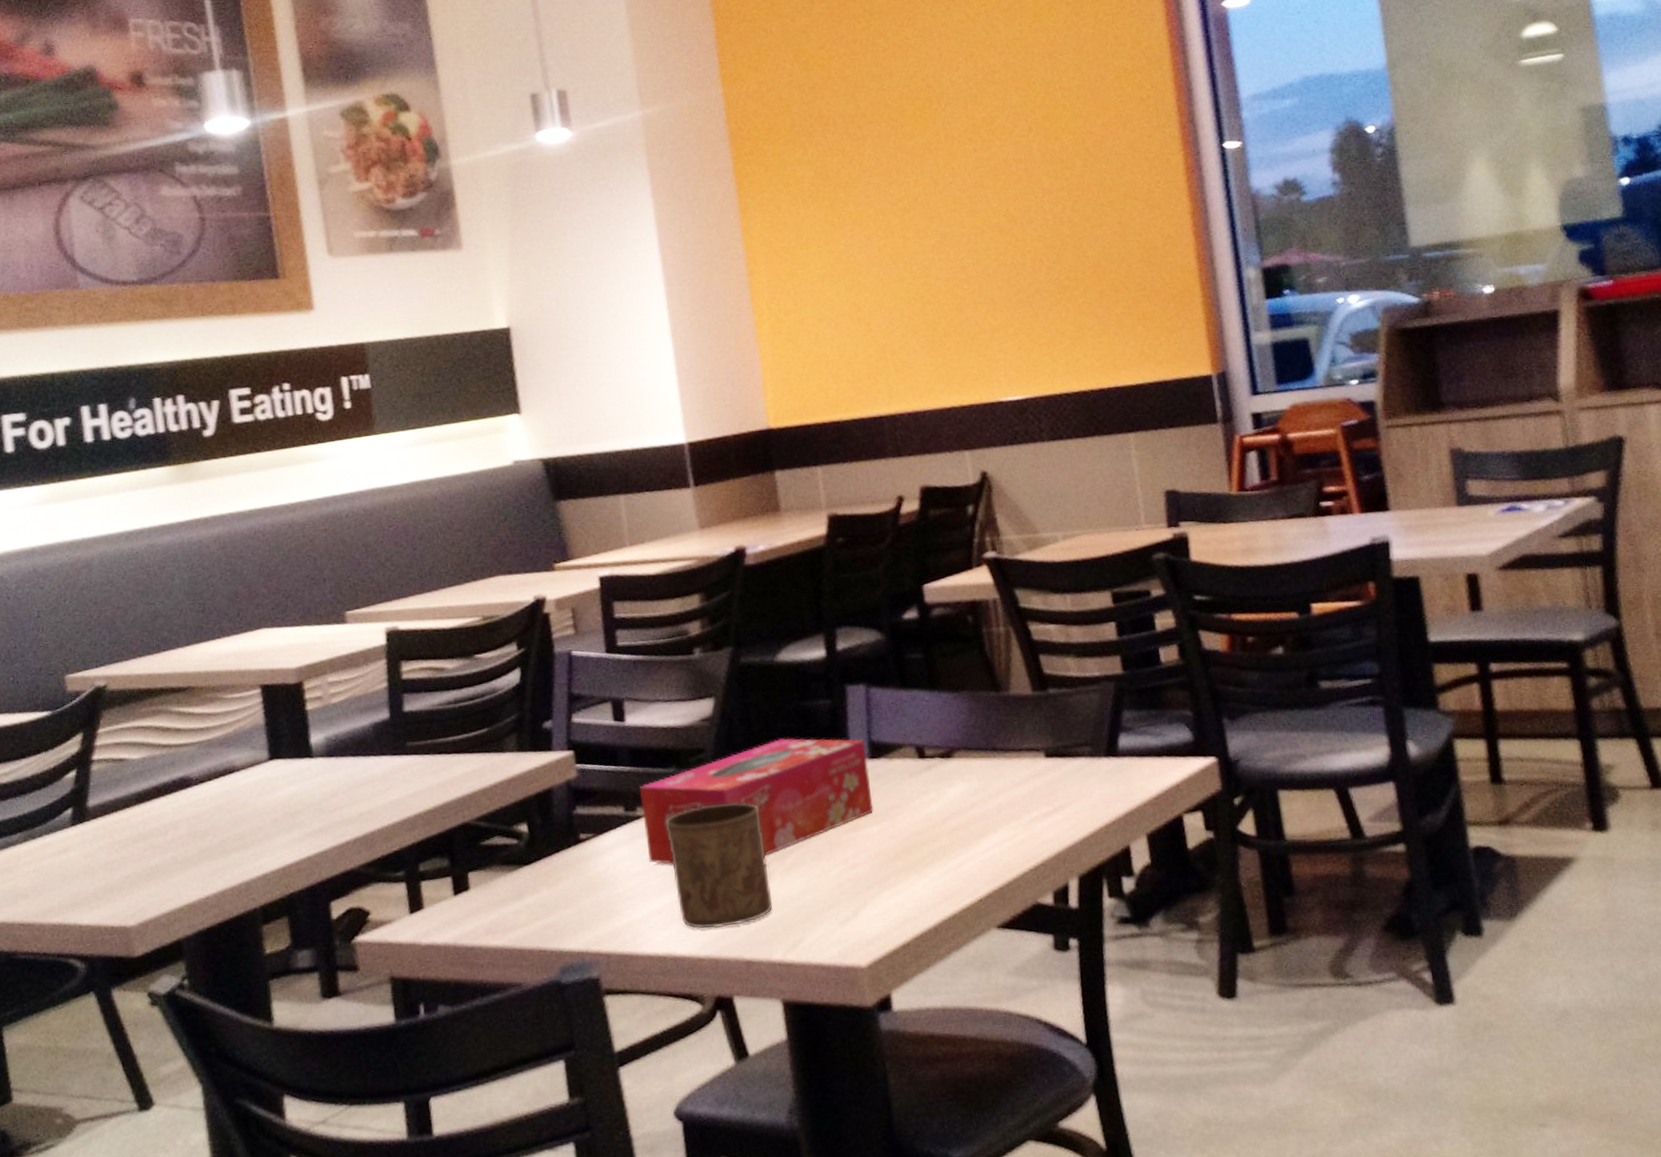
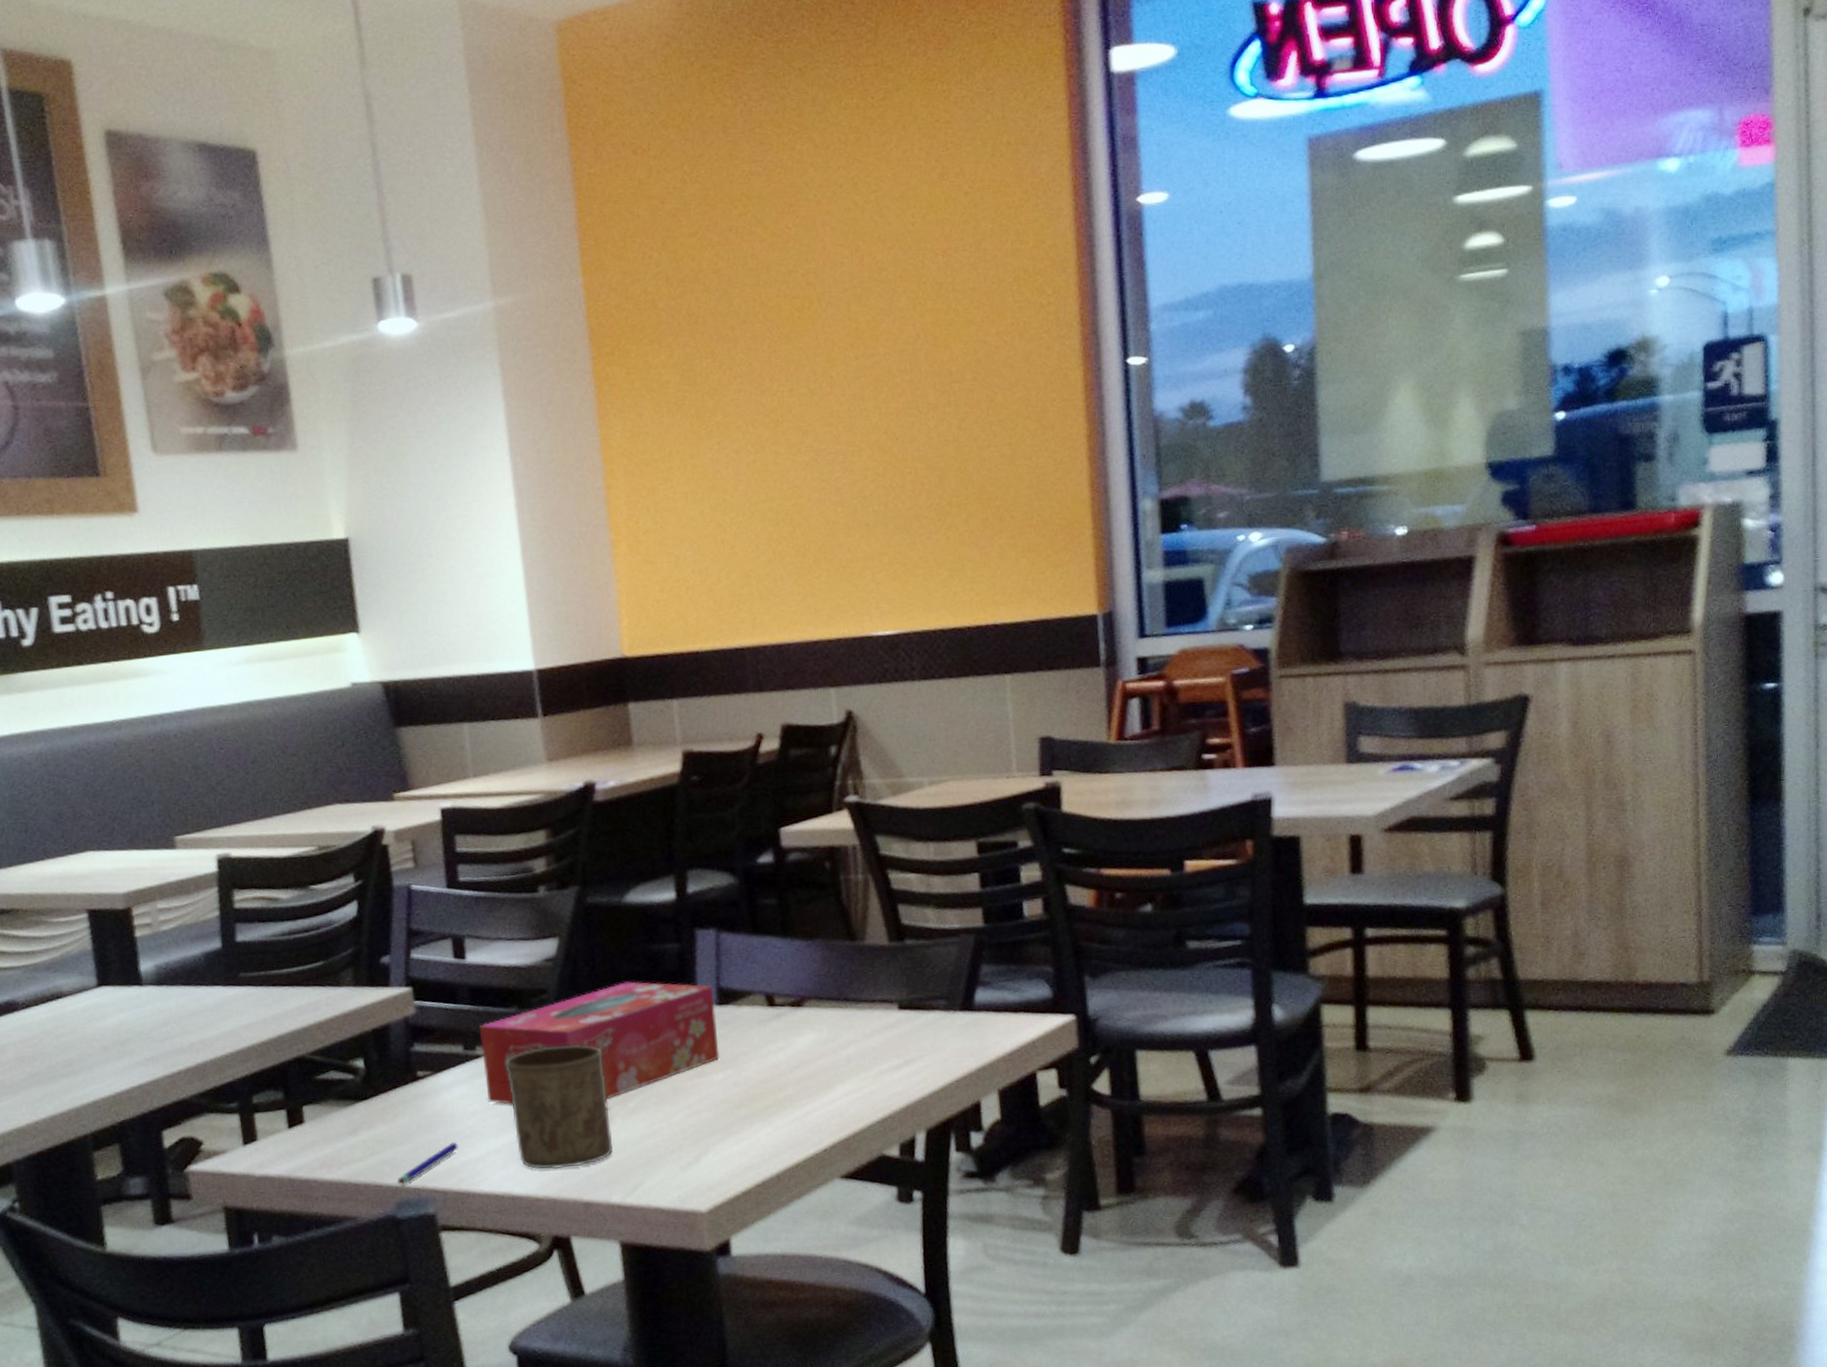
pen: none [561,904,621,950] -> present [398,1142,458,1186]

